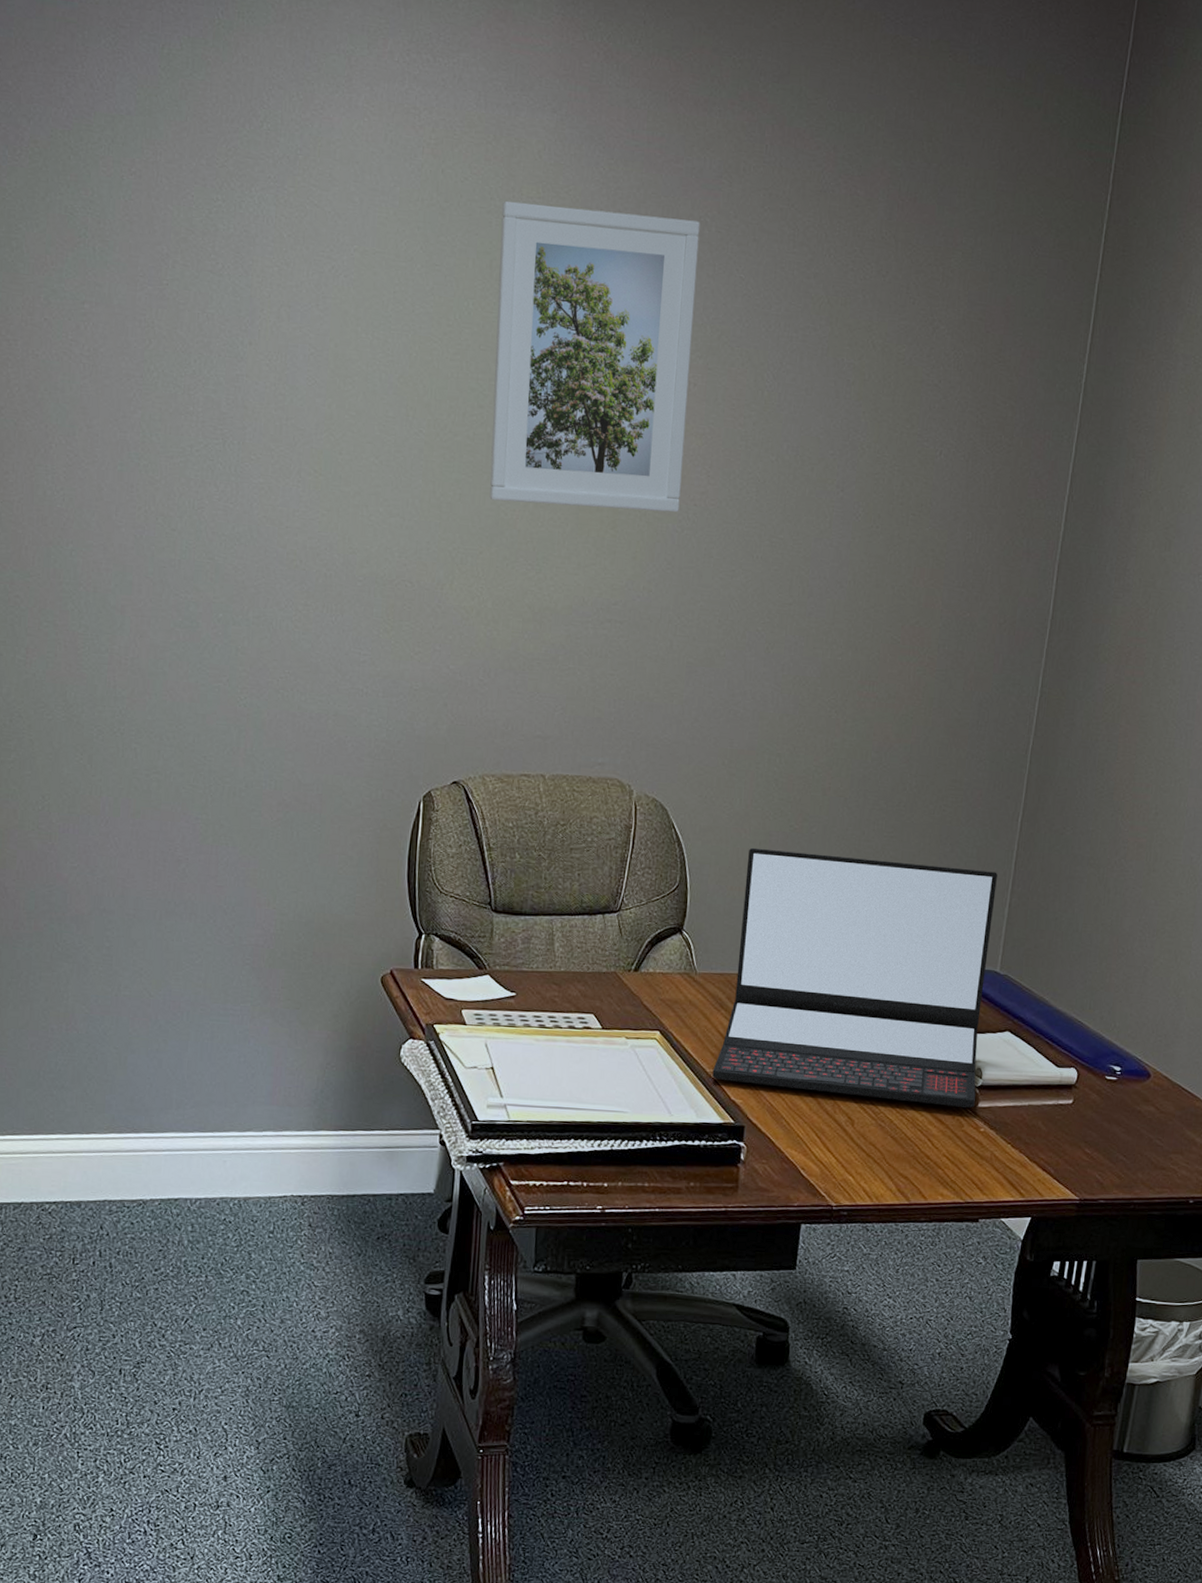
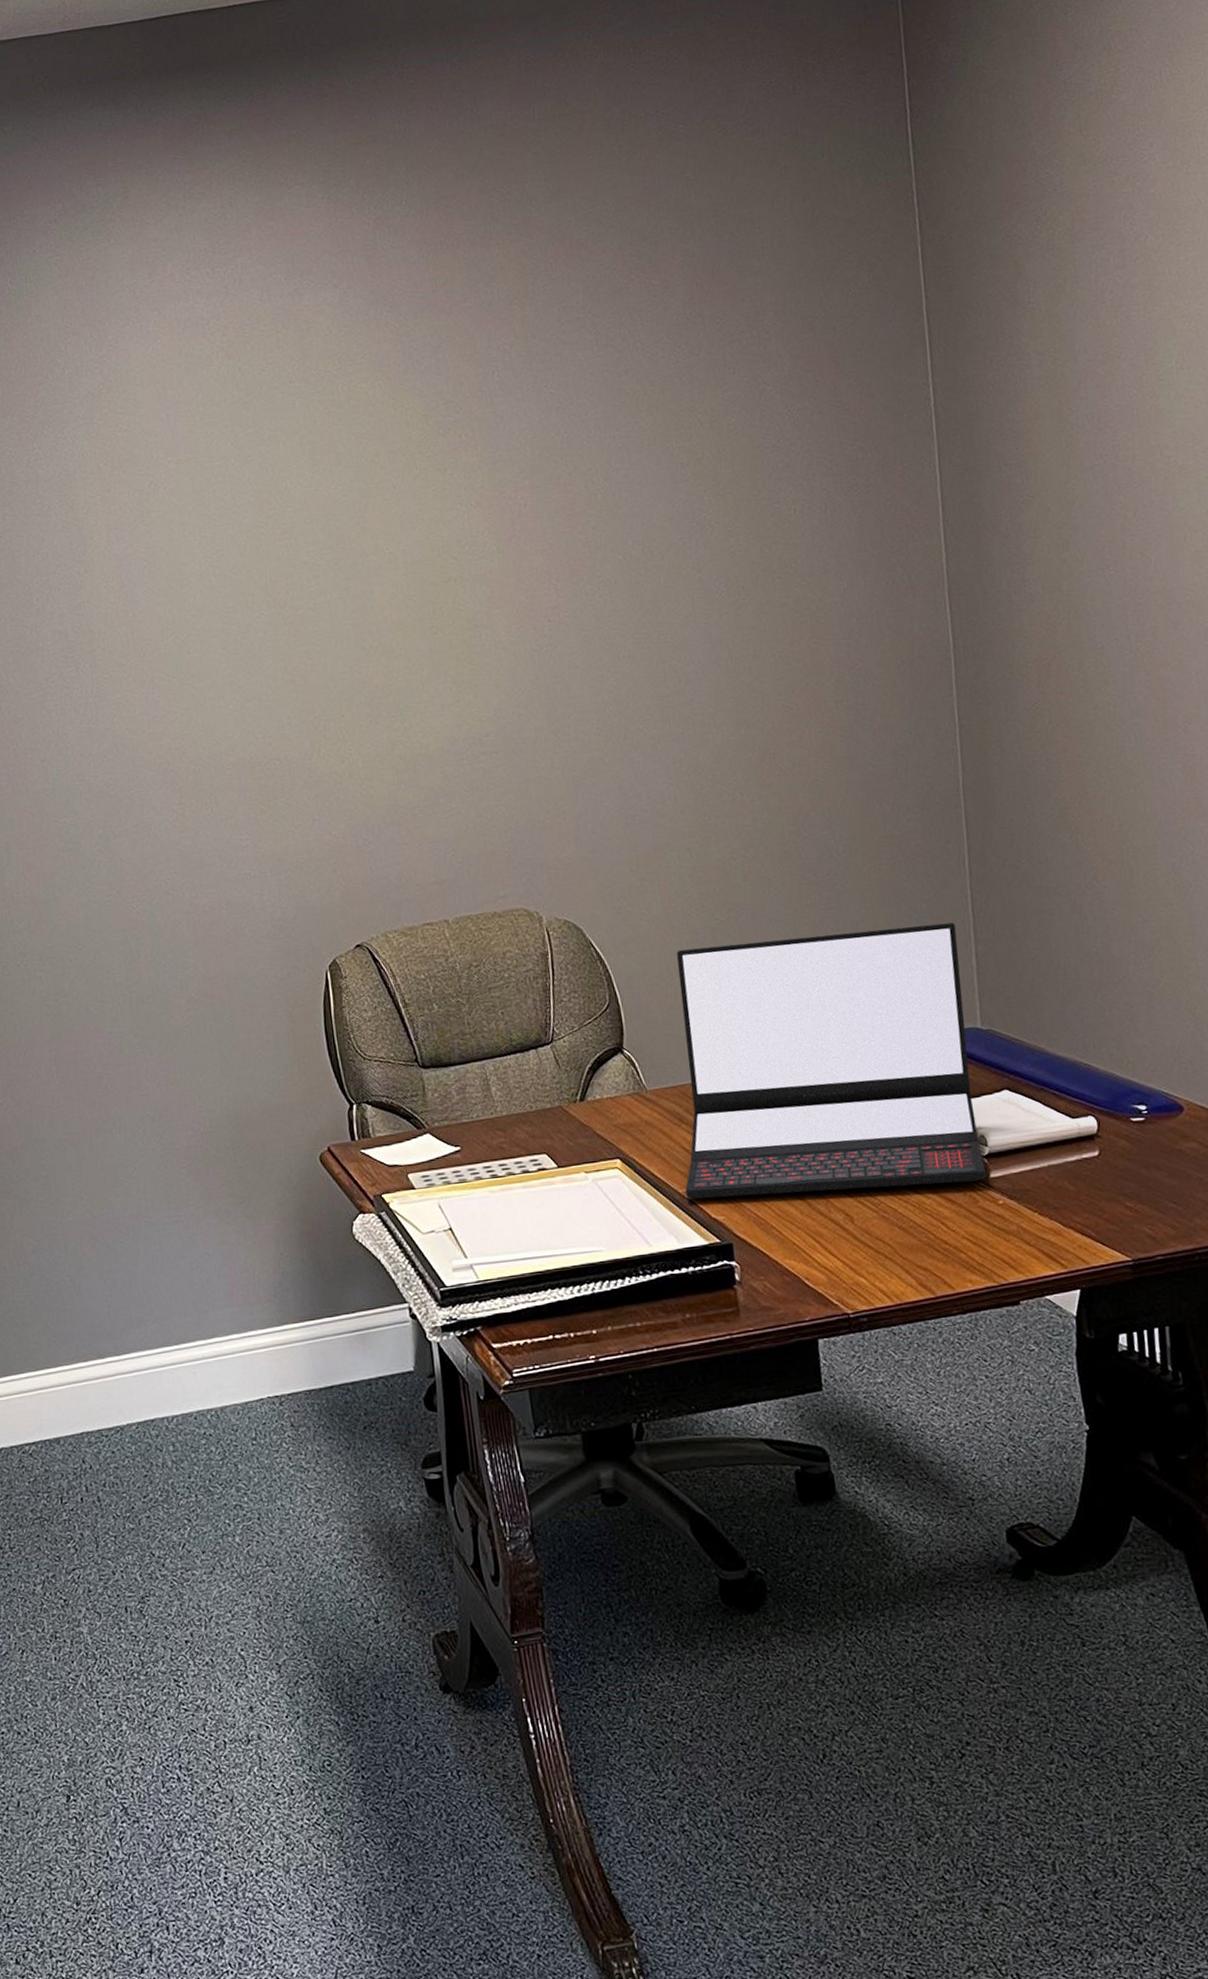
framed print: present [489,200,700,513] -> none [302,351,534,663]

